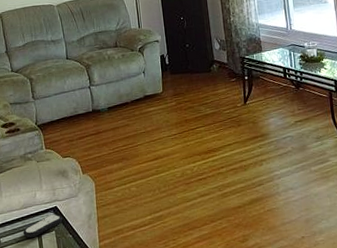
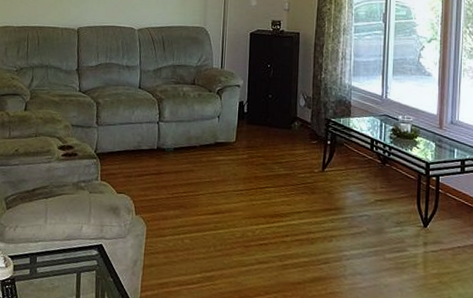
remote control: present [23,214,63,238] -> none [61,252,107,274]

